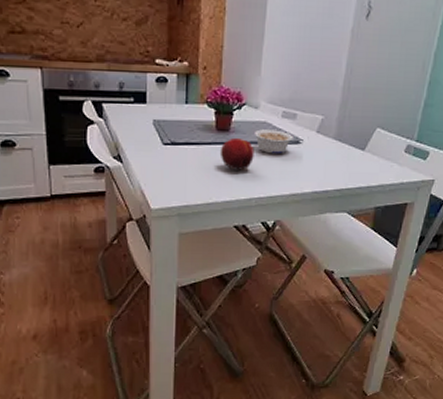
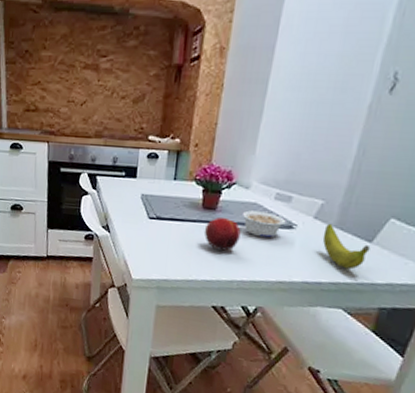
banana: none [325,136,364,176] -> present [322,223,371,270]

